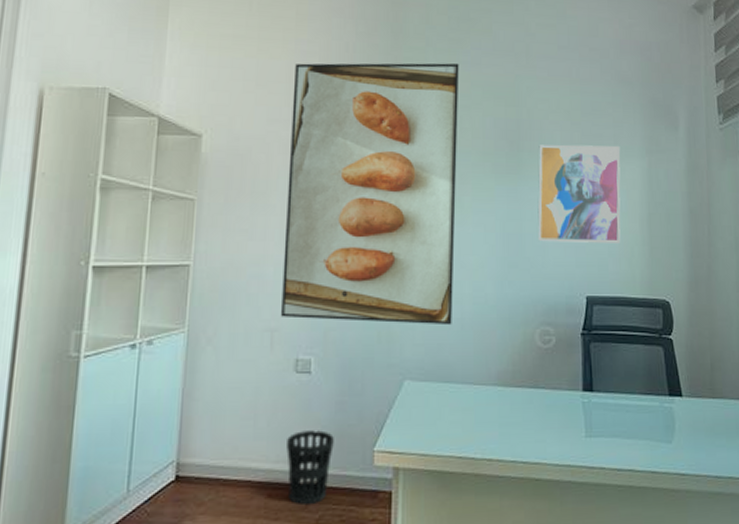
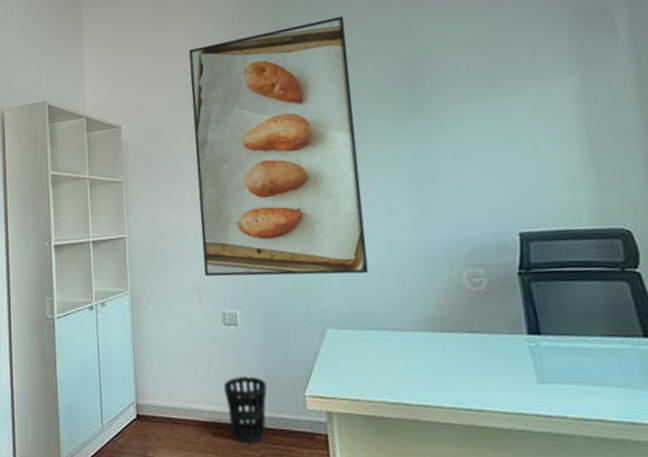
wall art: present [537,144,621,243] -> none [441,64,556,181]

